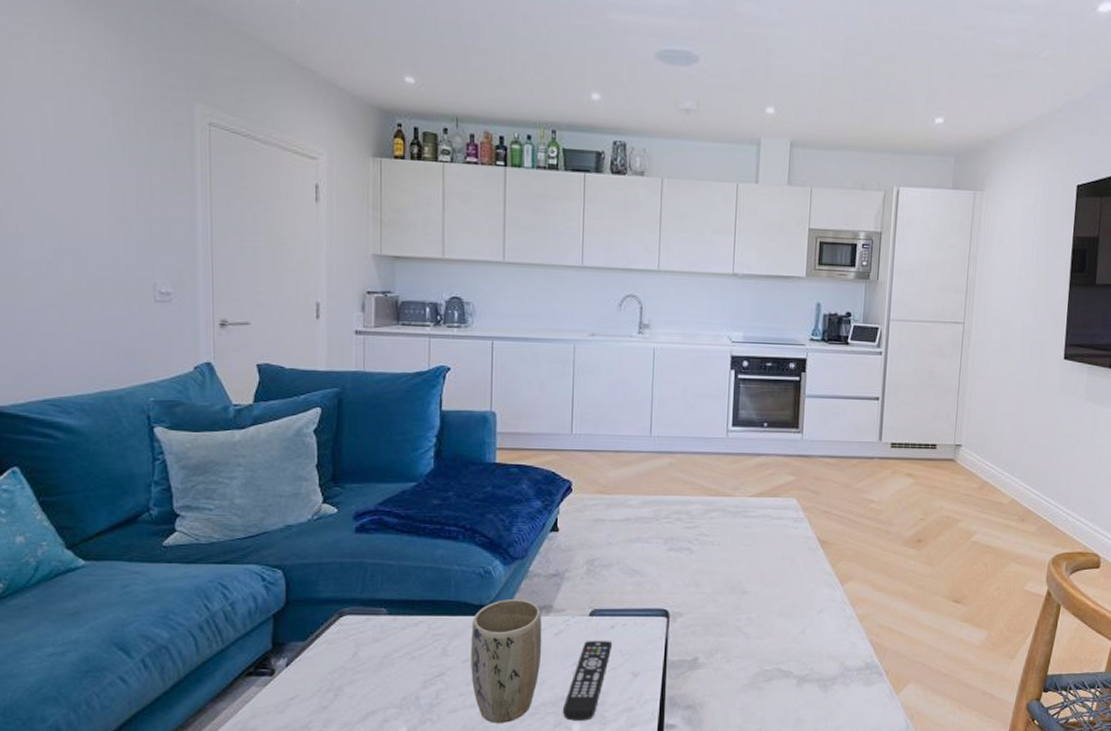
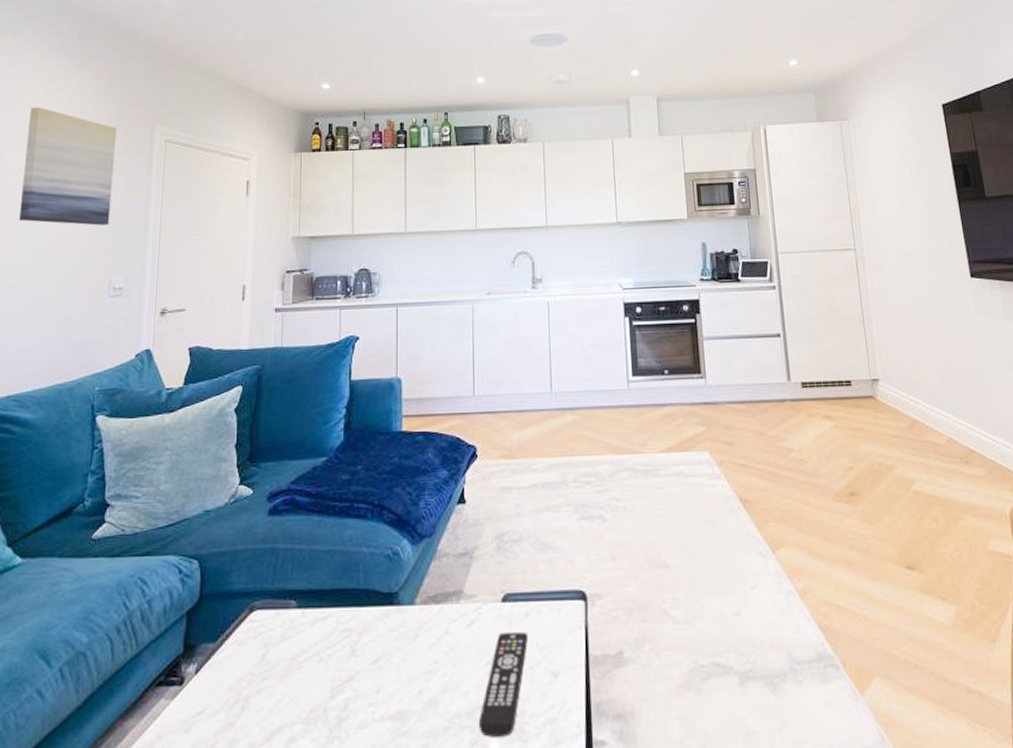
wall art: none [21,58,146,219] -> present [19,107,117,226]
plant pot: present [471,598,542,723] -> none [380,583,454,742]

